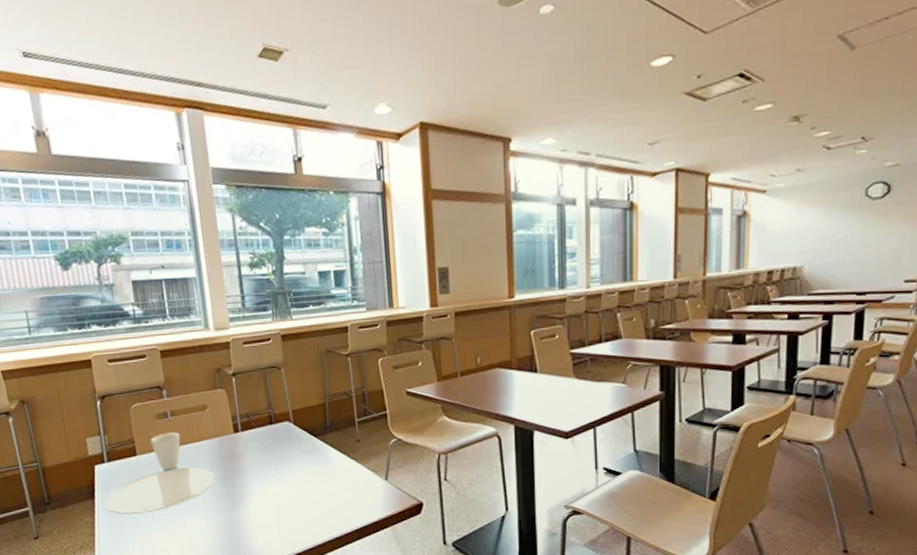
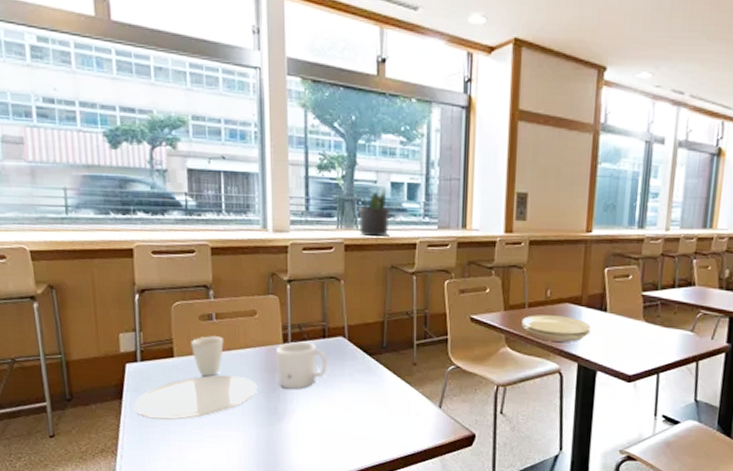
mug: none [228,429,278,475] -> present [275,341,328,389]
planter: none [289,276,320,326] -> present [357,186,390,238]
plate: none [455,381,523,407] -> present [521,315,591,342]

